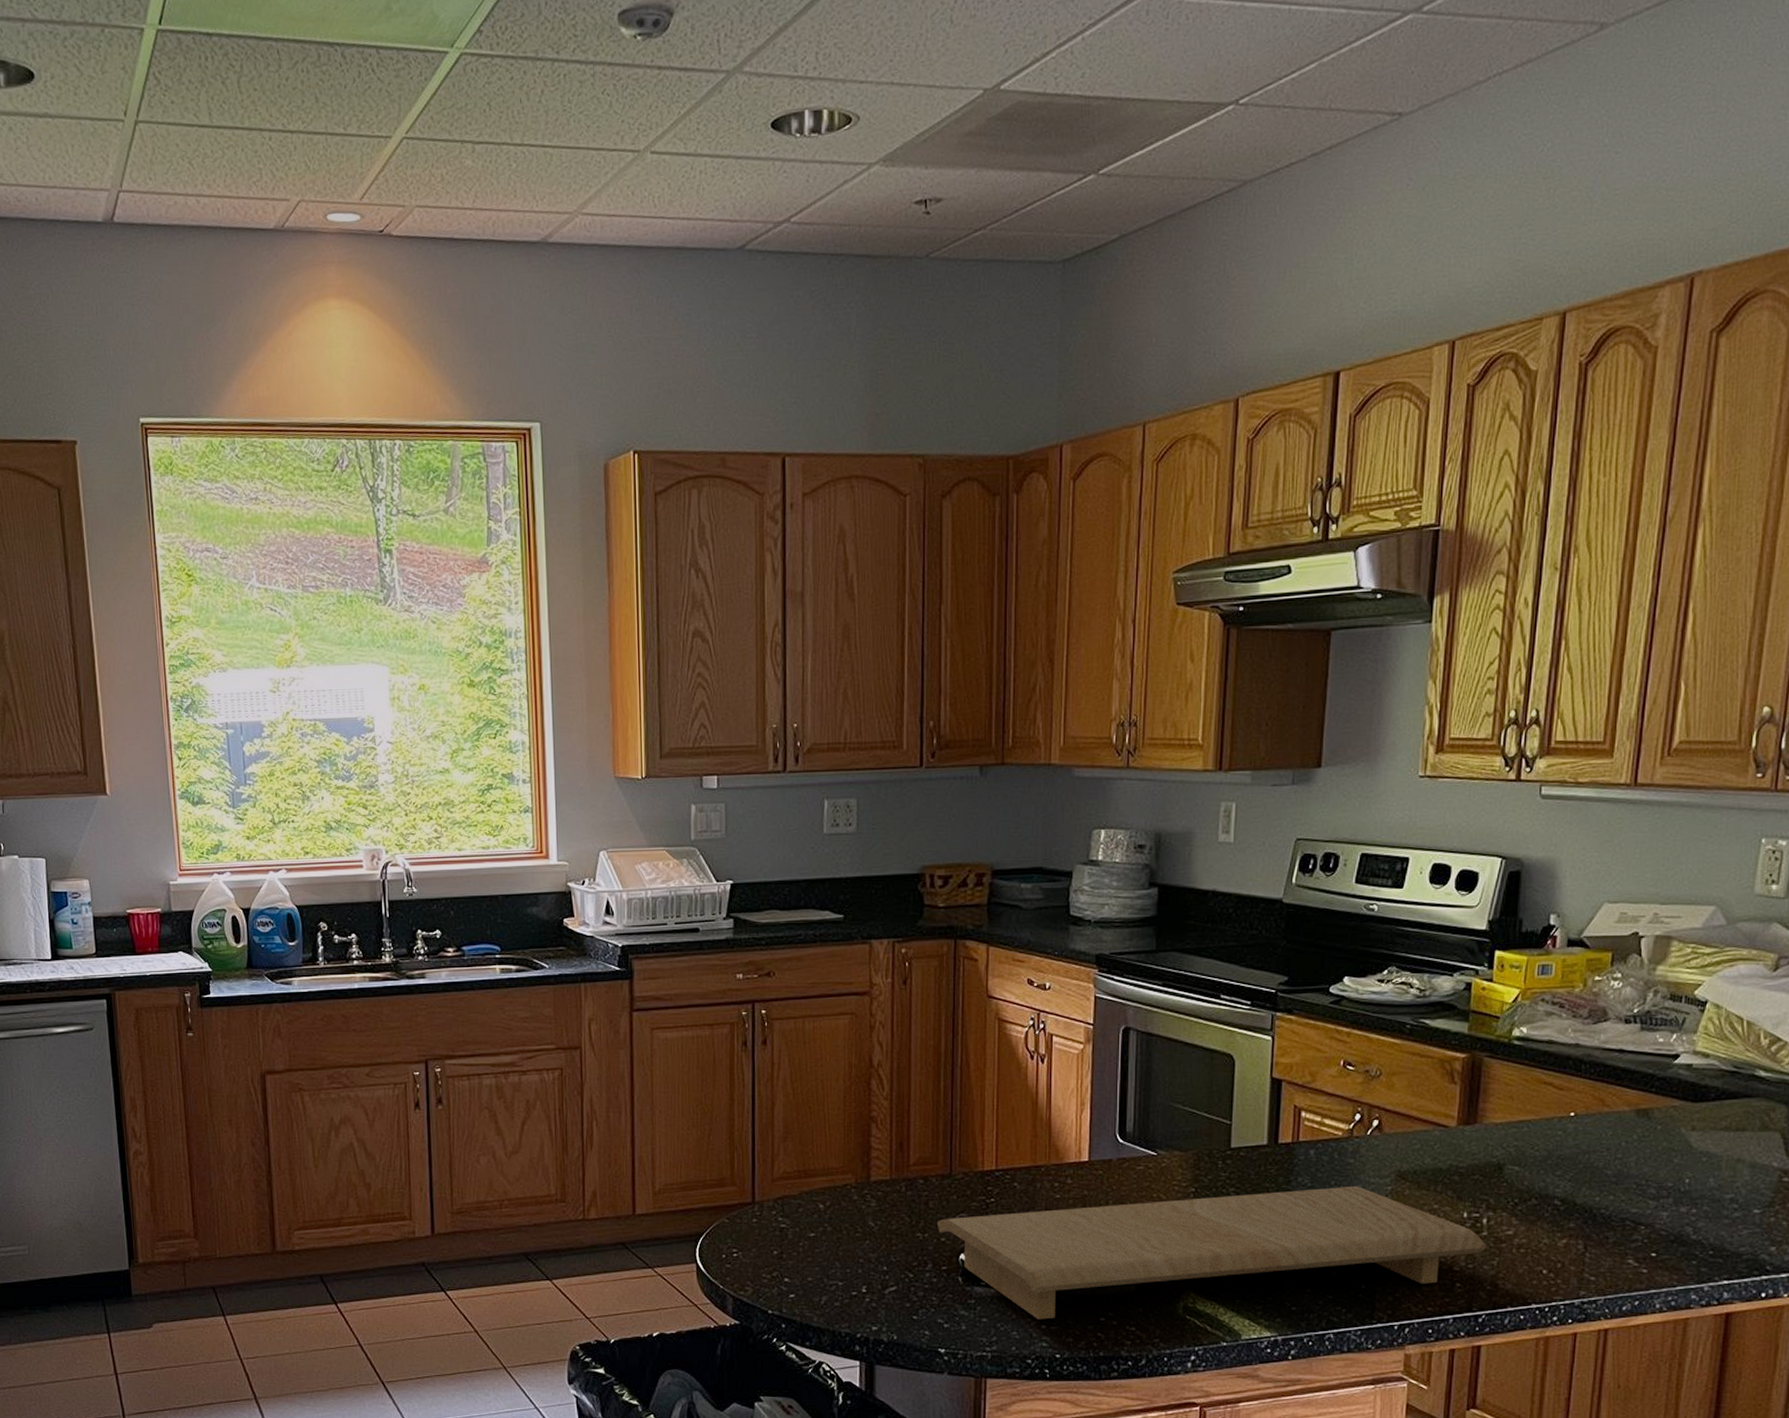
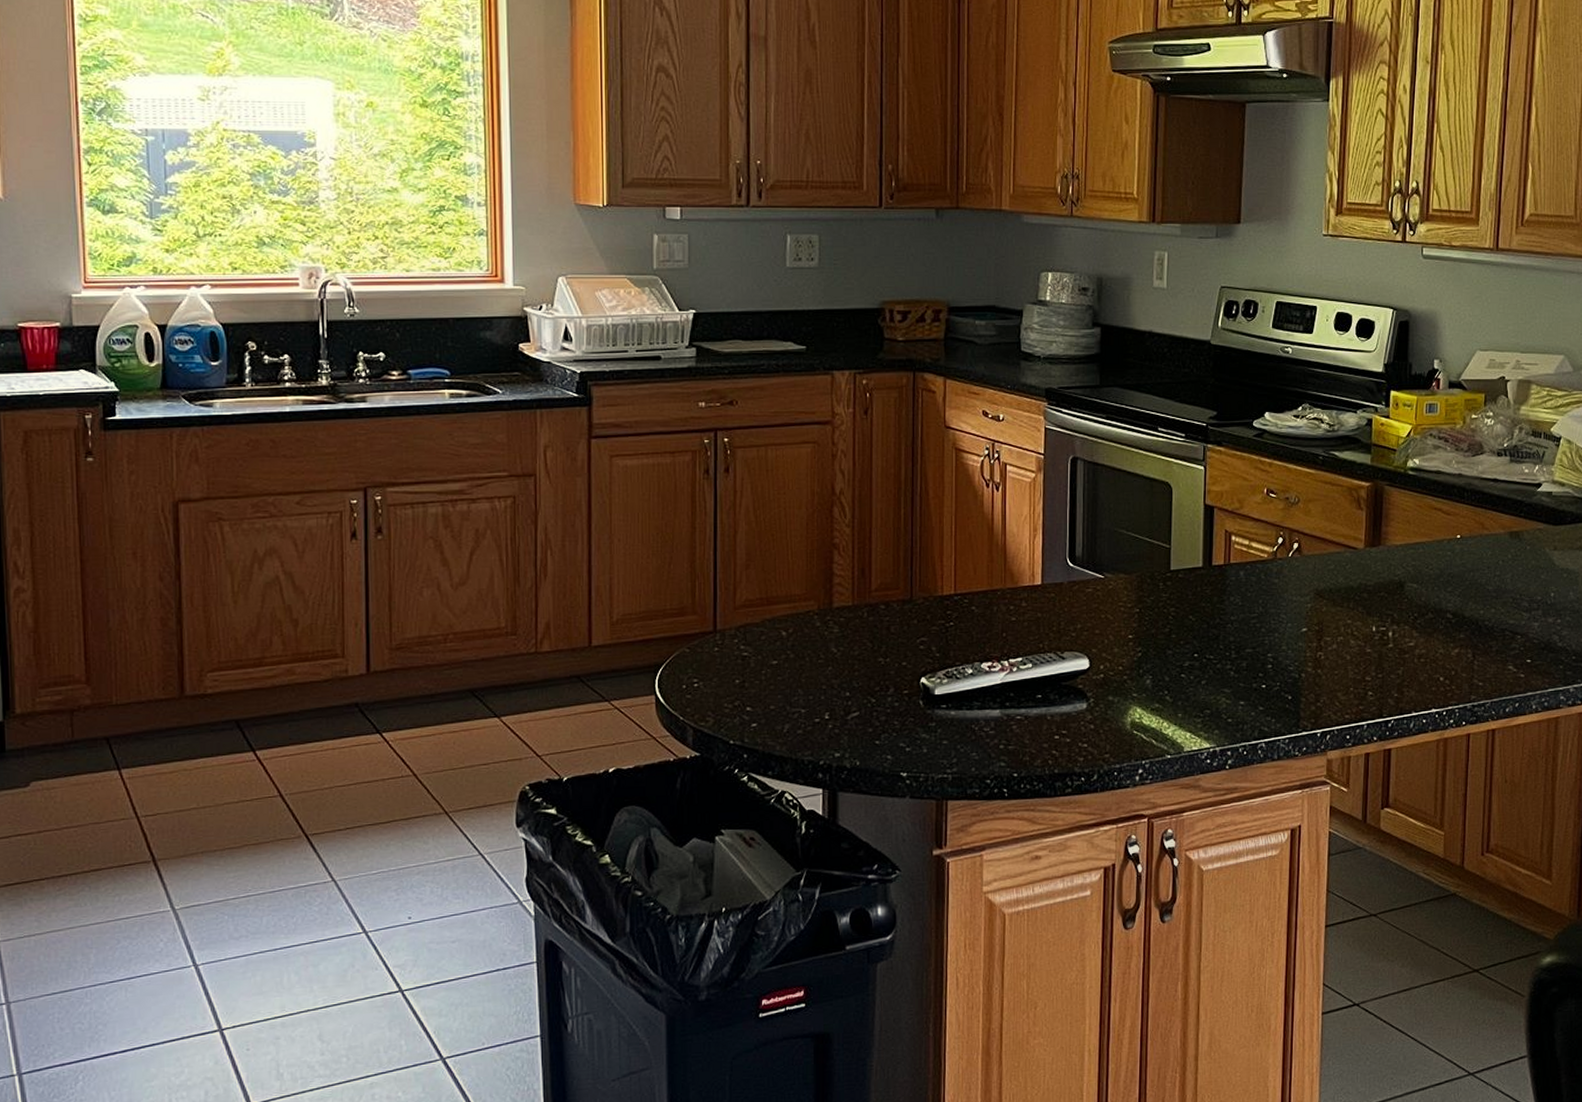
cutting board: present [936,1185,1487,1320] -> none [898,603,1393,740]

